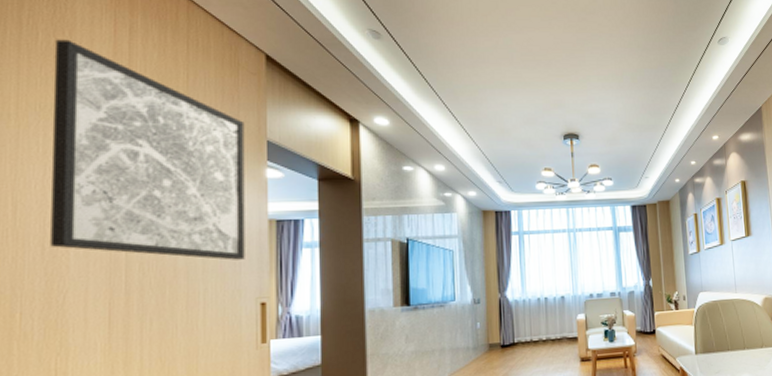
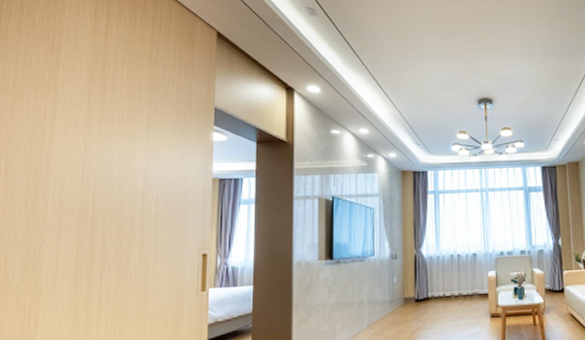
wall art: present [50,39,245,260] -> none [33,23,197,215]

